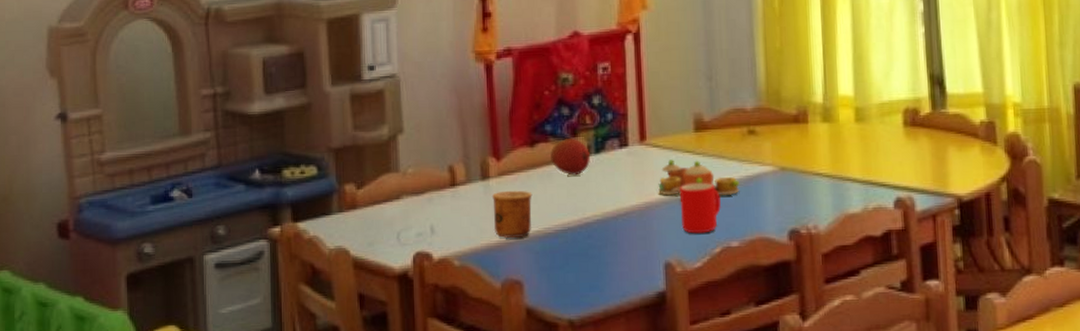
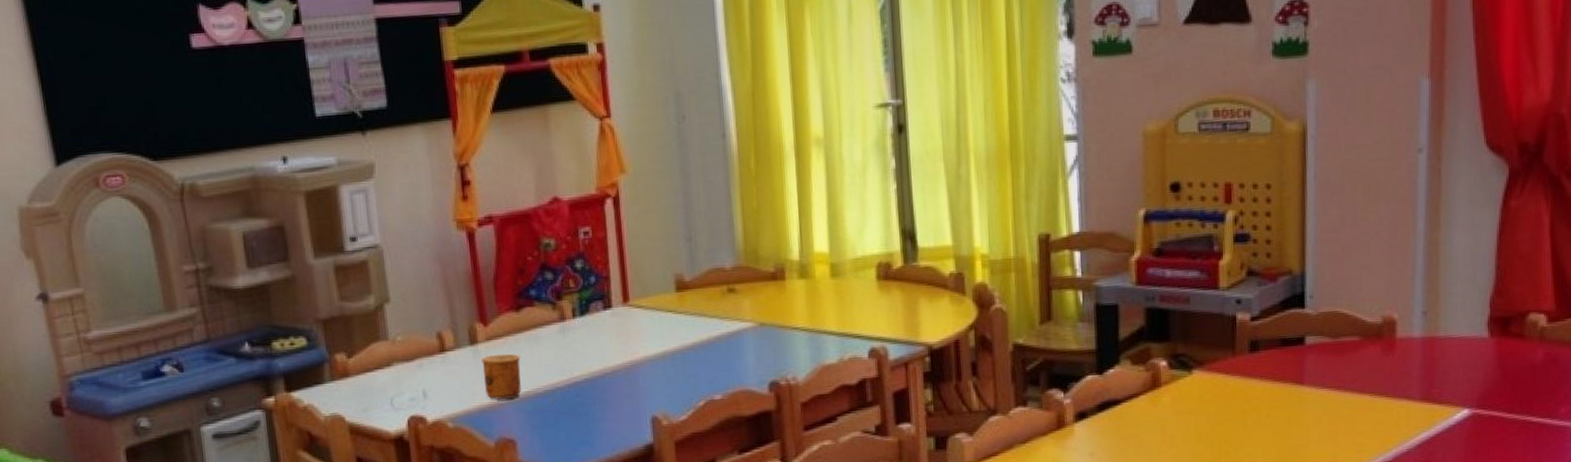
fruit: present [551,137,590,176] -> none [536,301,575,338]
toy tea set: present [658,160,740,197] -> none [642,319,721,354]
cup: present [679,183,722,234] -> none [663,340,705,389]

